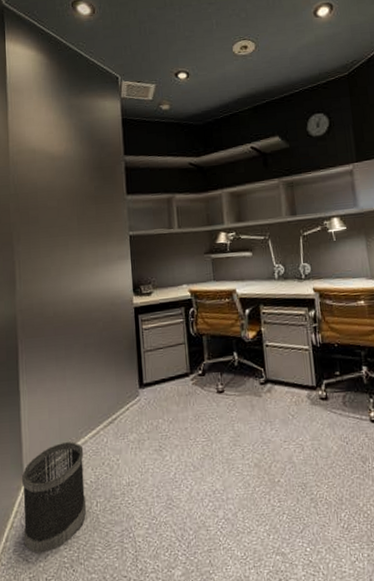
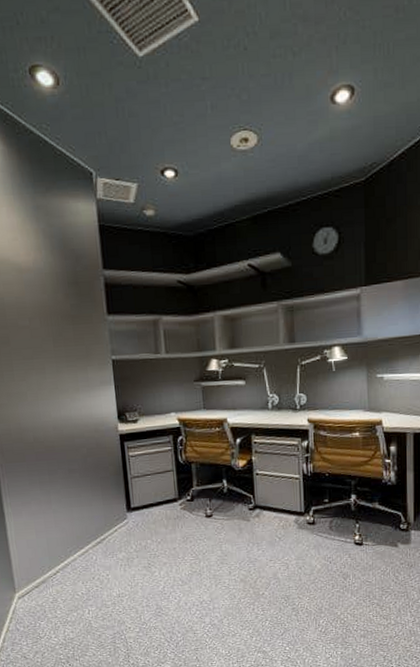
wastebasket: present [22,441,87,554] -> none [14,558,79,652]

